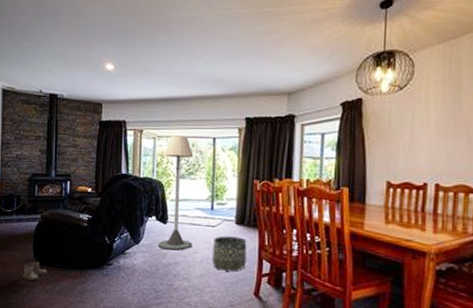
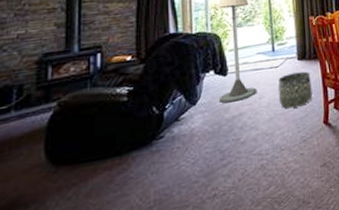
boots: present [22,261,48,281] -> none [25,163,69,195]

